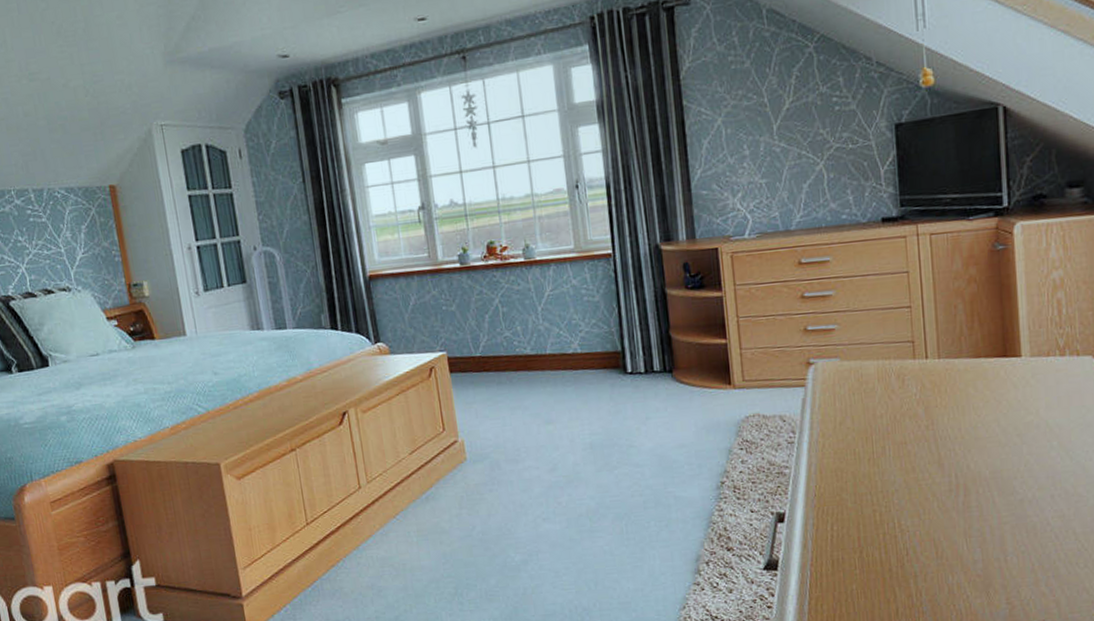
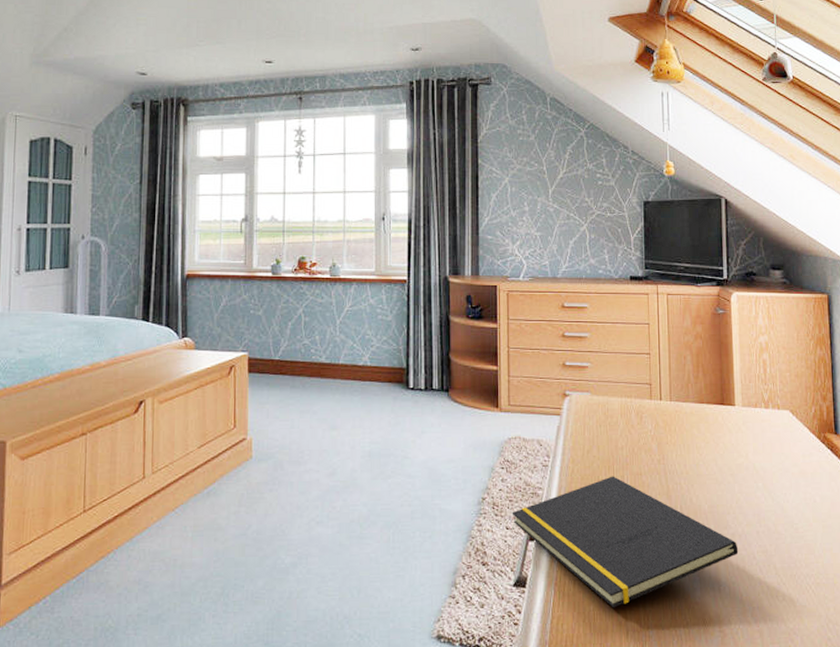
notepad: none [756,447,1029,586] -> present [512,476,739,608]

